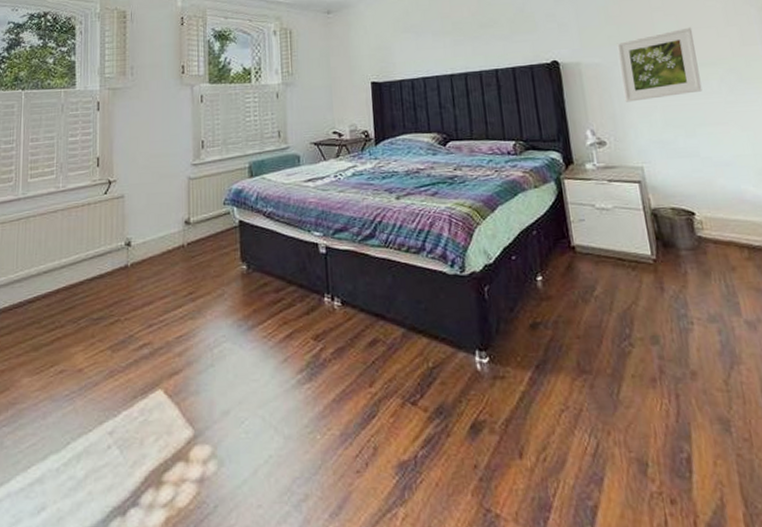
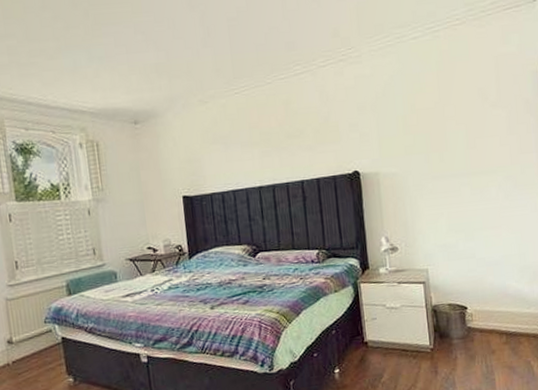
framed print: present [617,27,703,102] -> none [412,136,483,210]

